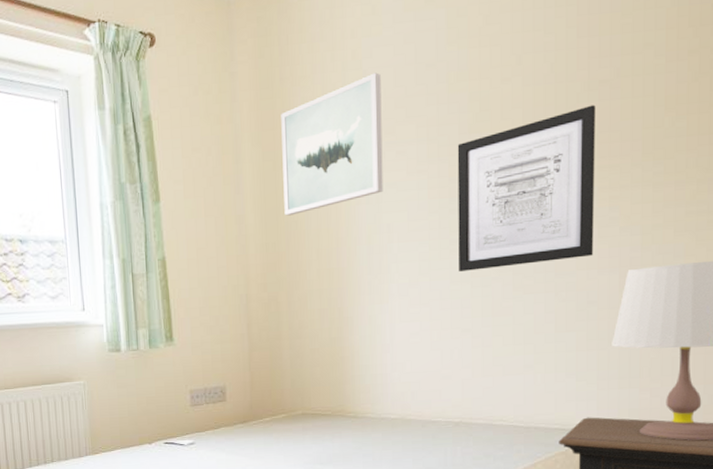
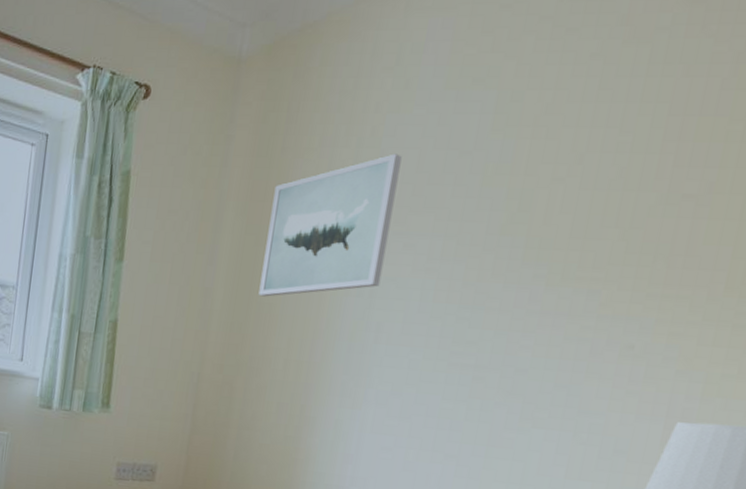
wall art: present [457,104,596,271] -> none [455,221,672,398]

